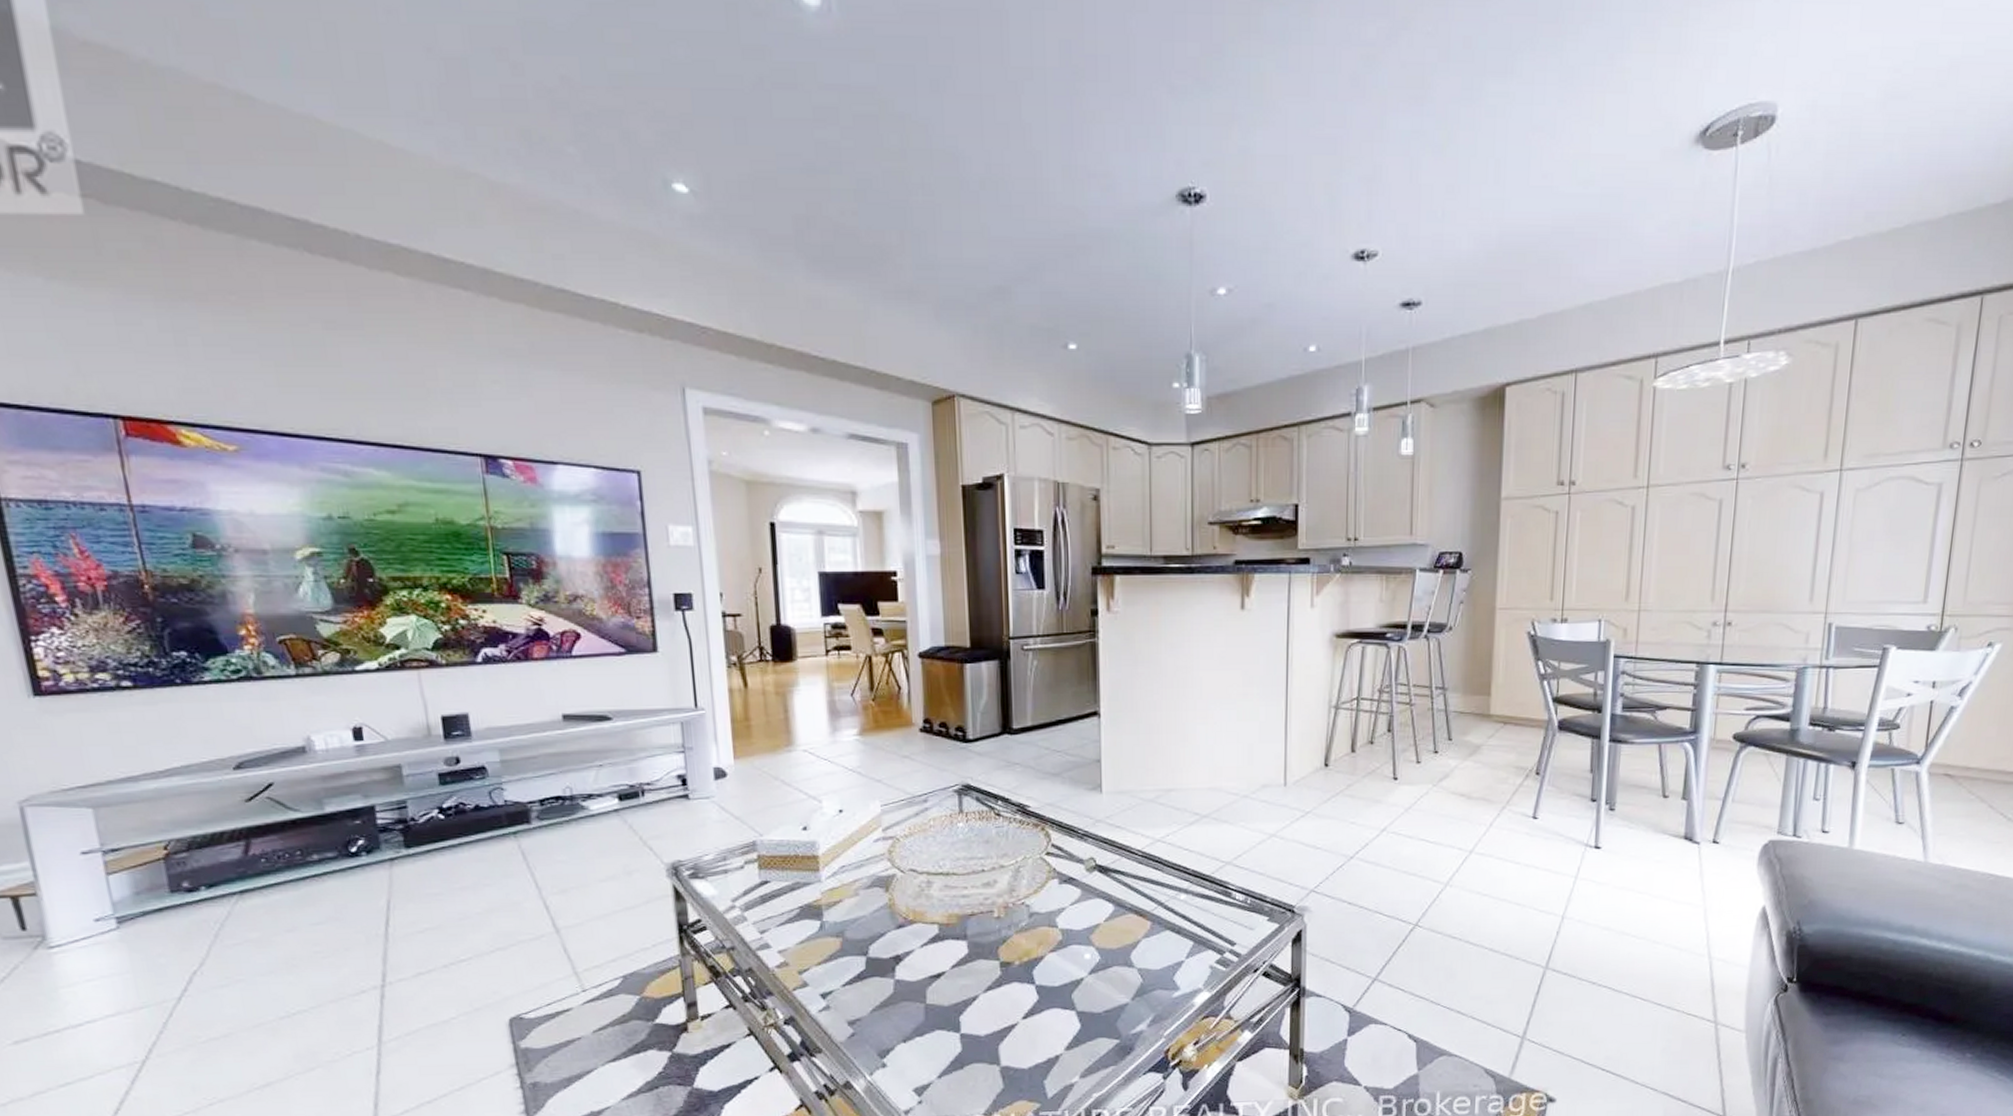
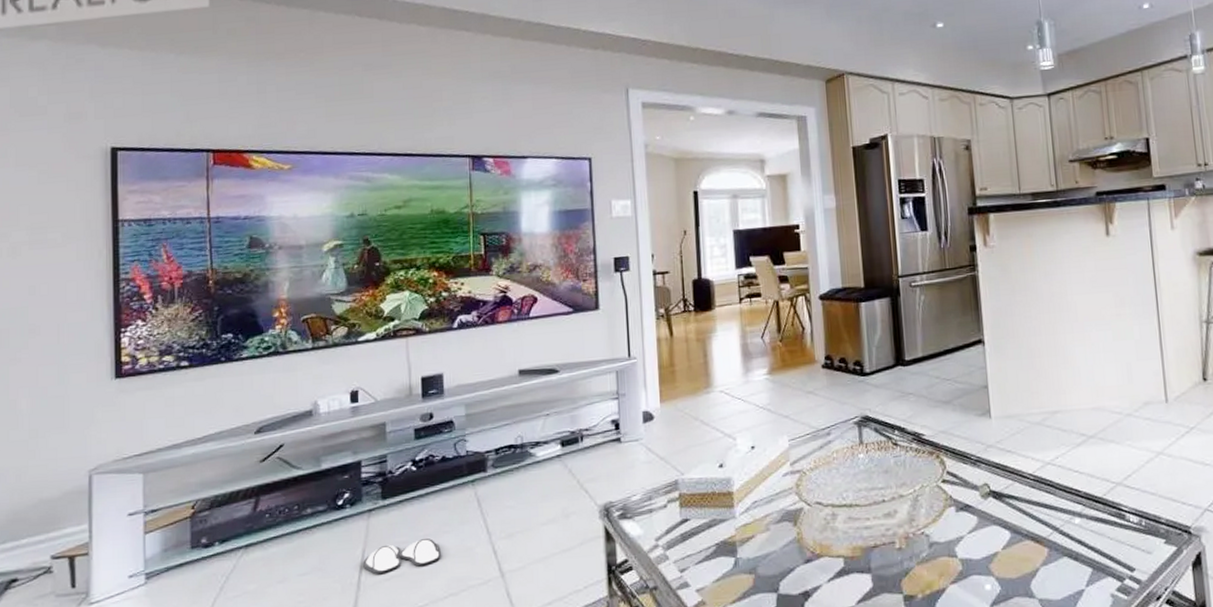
slippers: none [389,891,485,927] -> present [363,538,442,575]

